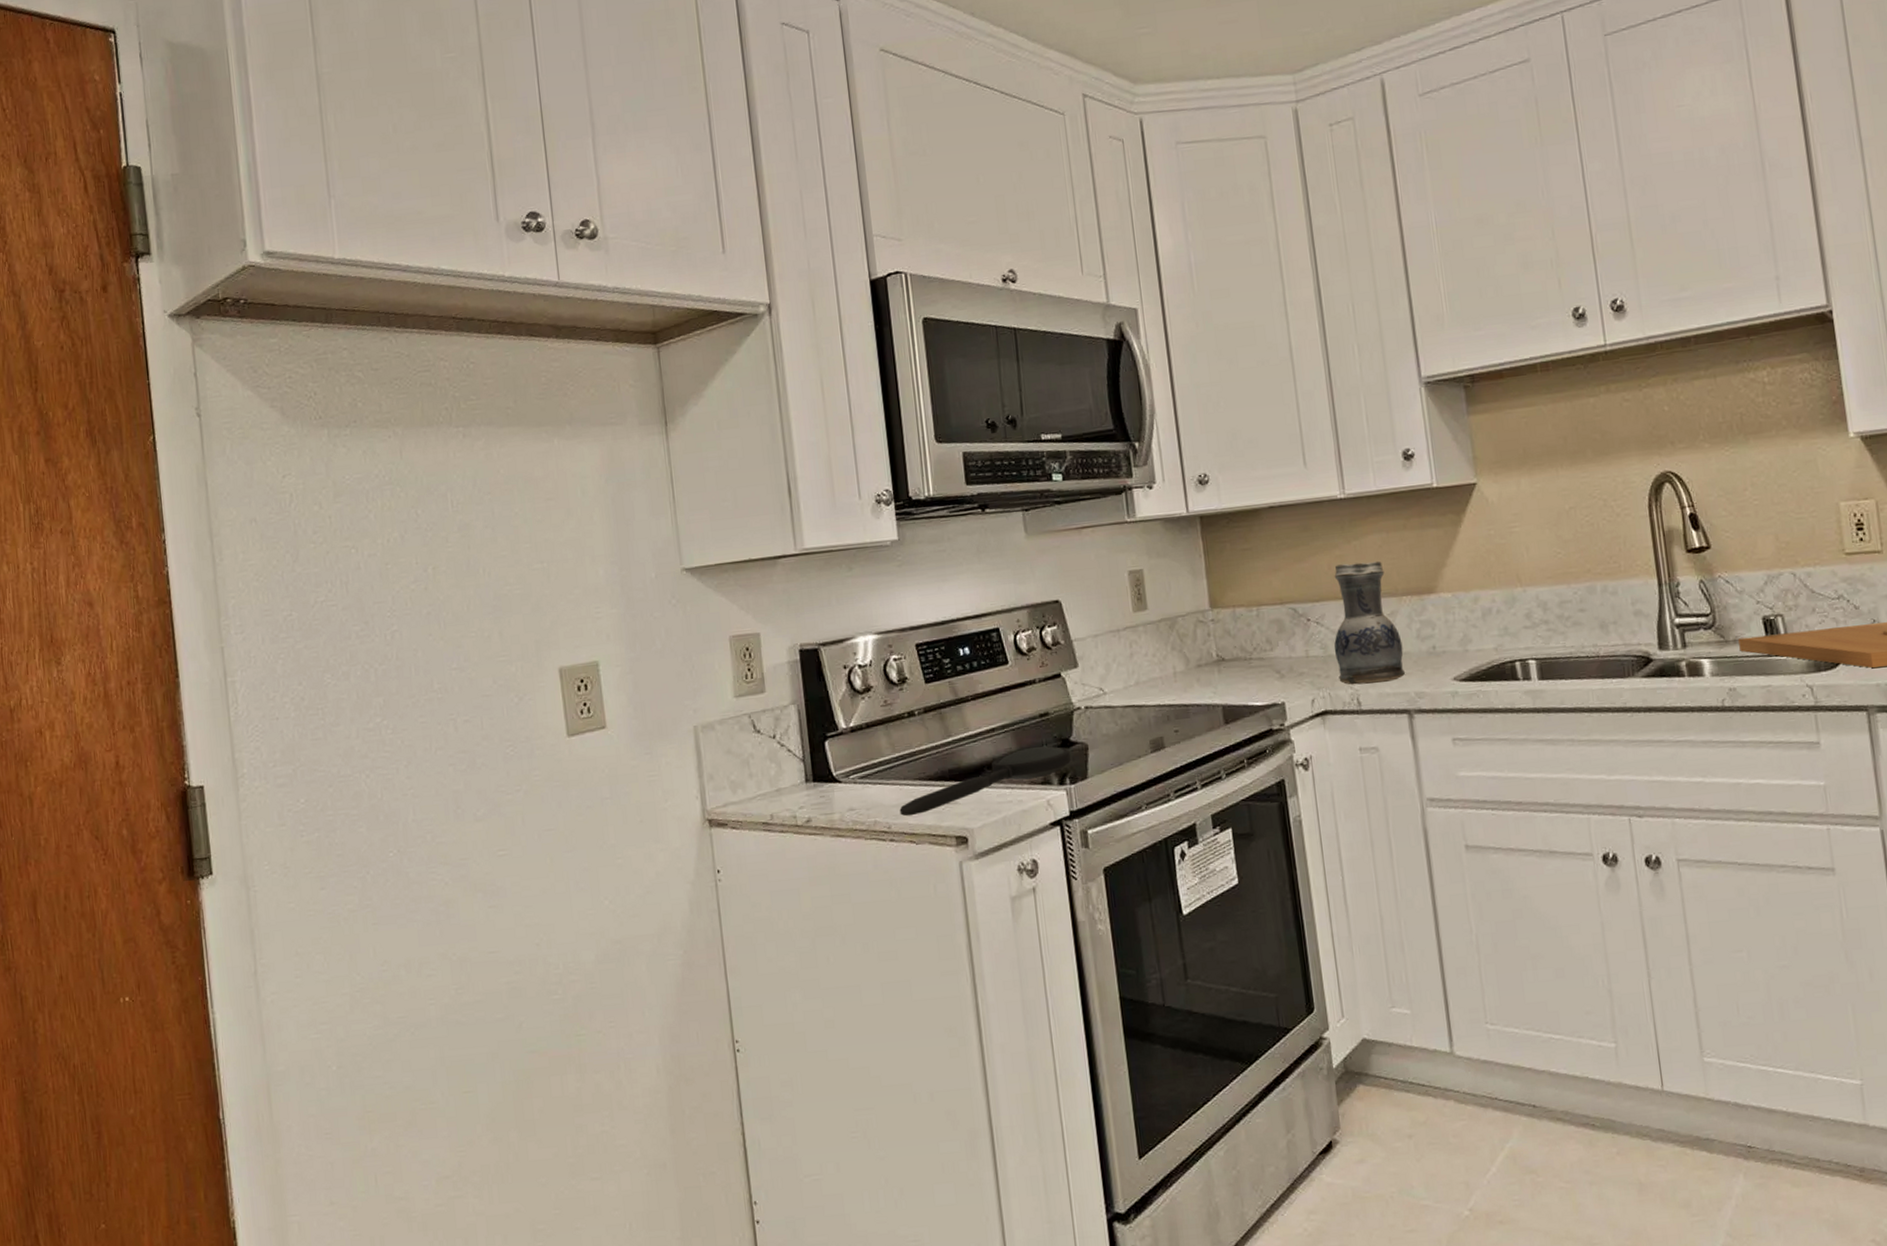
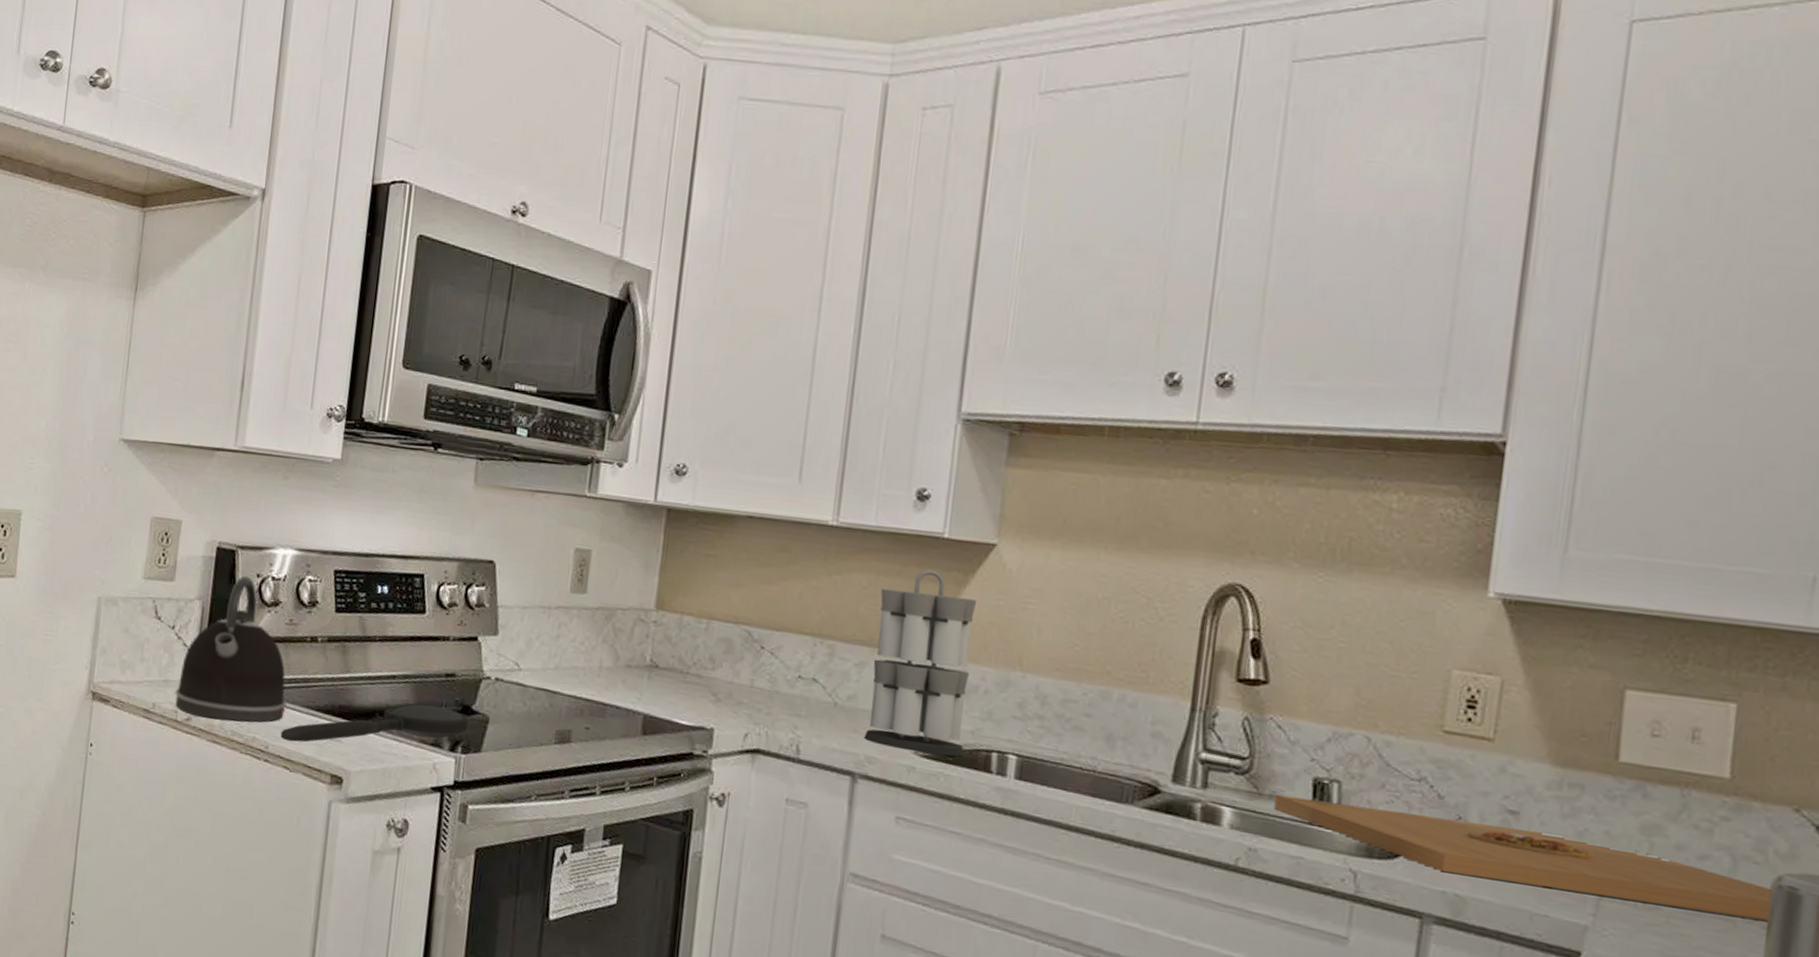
kettle: none [789,670,899,816] -> present [175,575,287,723]
ceramic jug: present [1334,560,1405,685] -> none [781,595,864,737]
spice rack: none [1394,517,1494,680] -> present [864,569,976,757]

